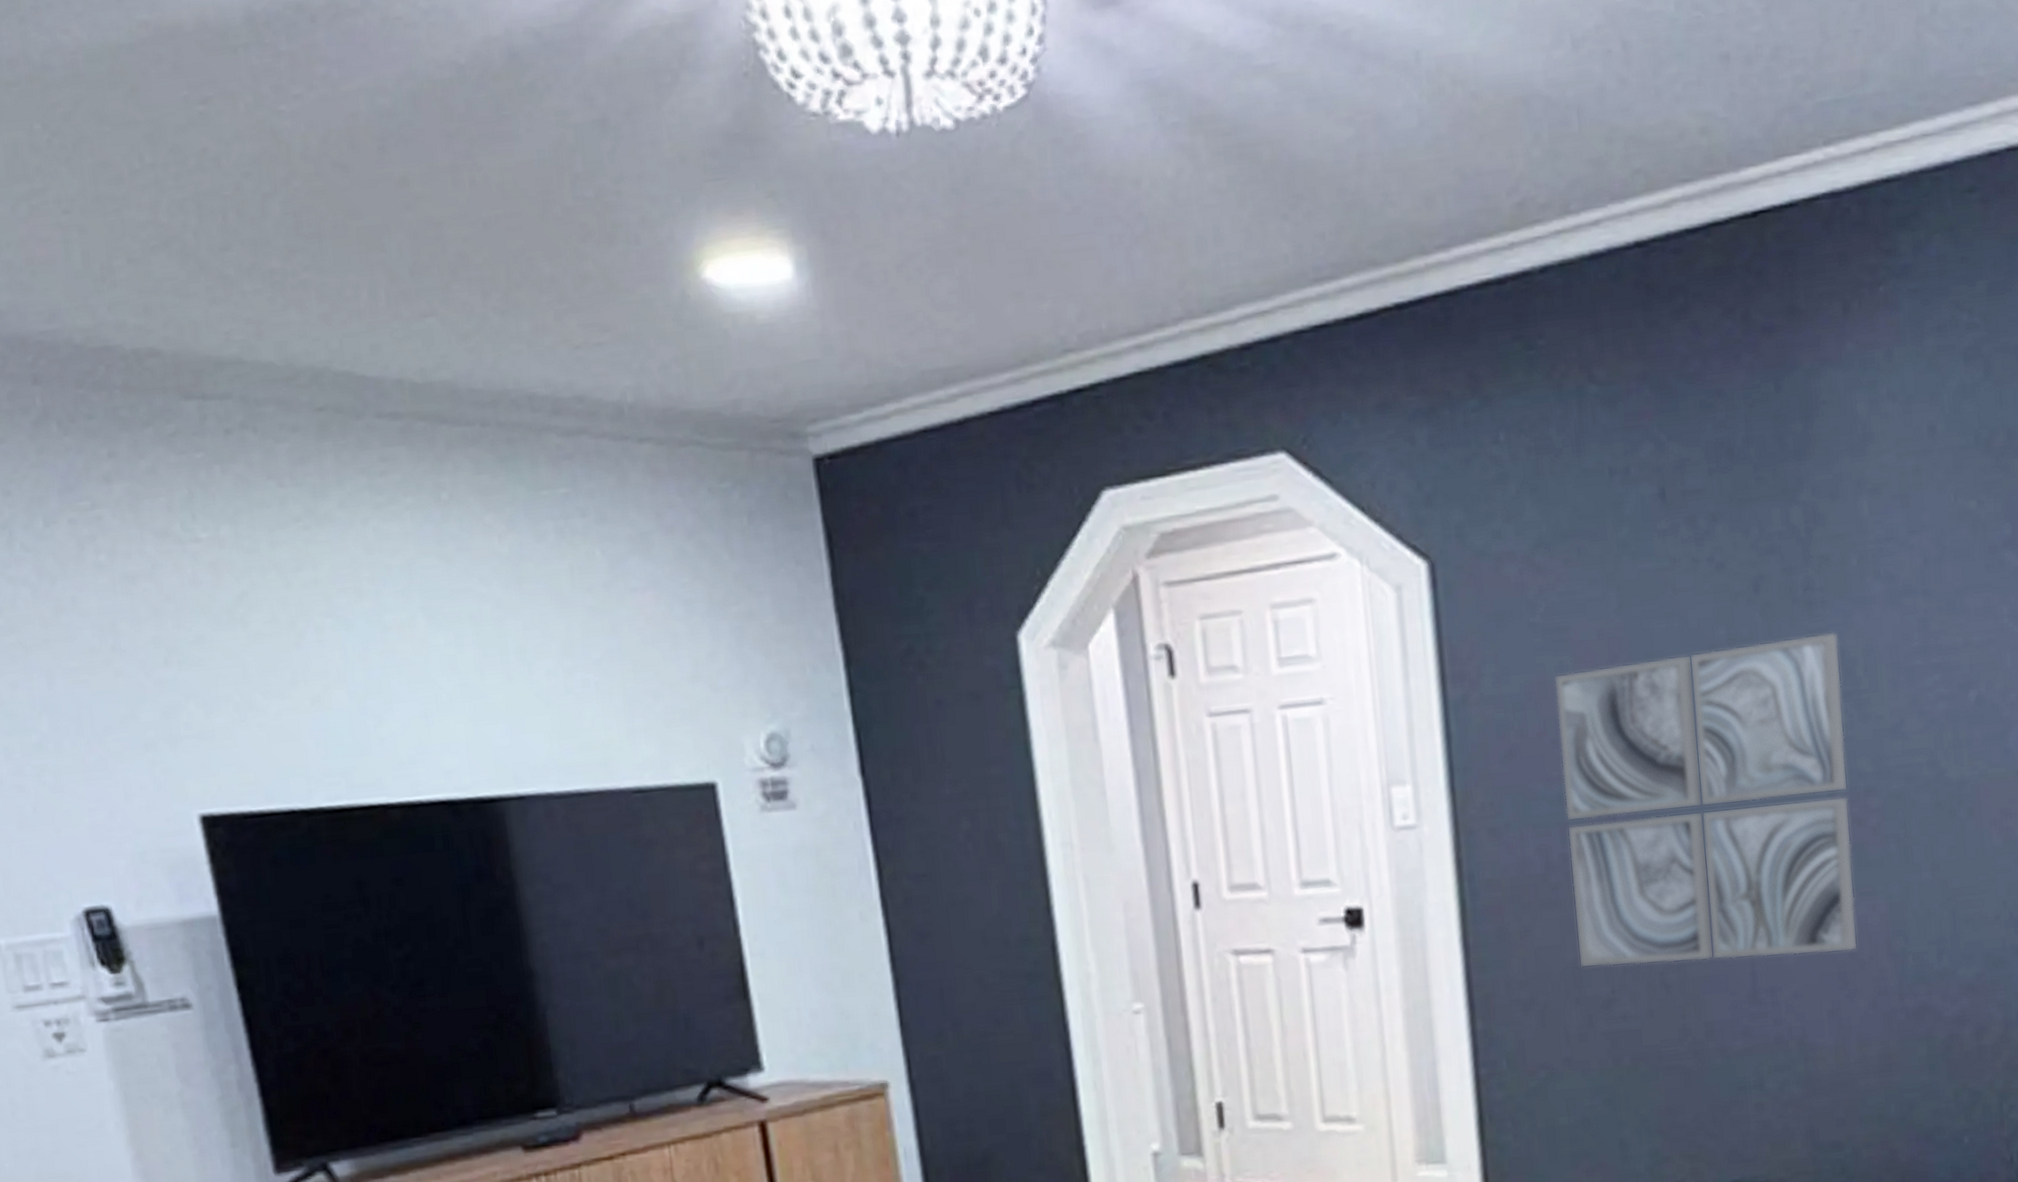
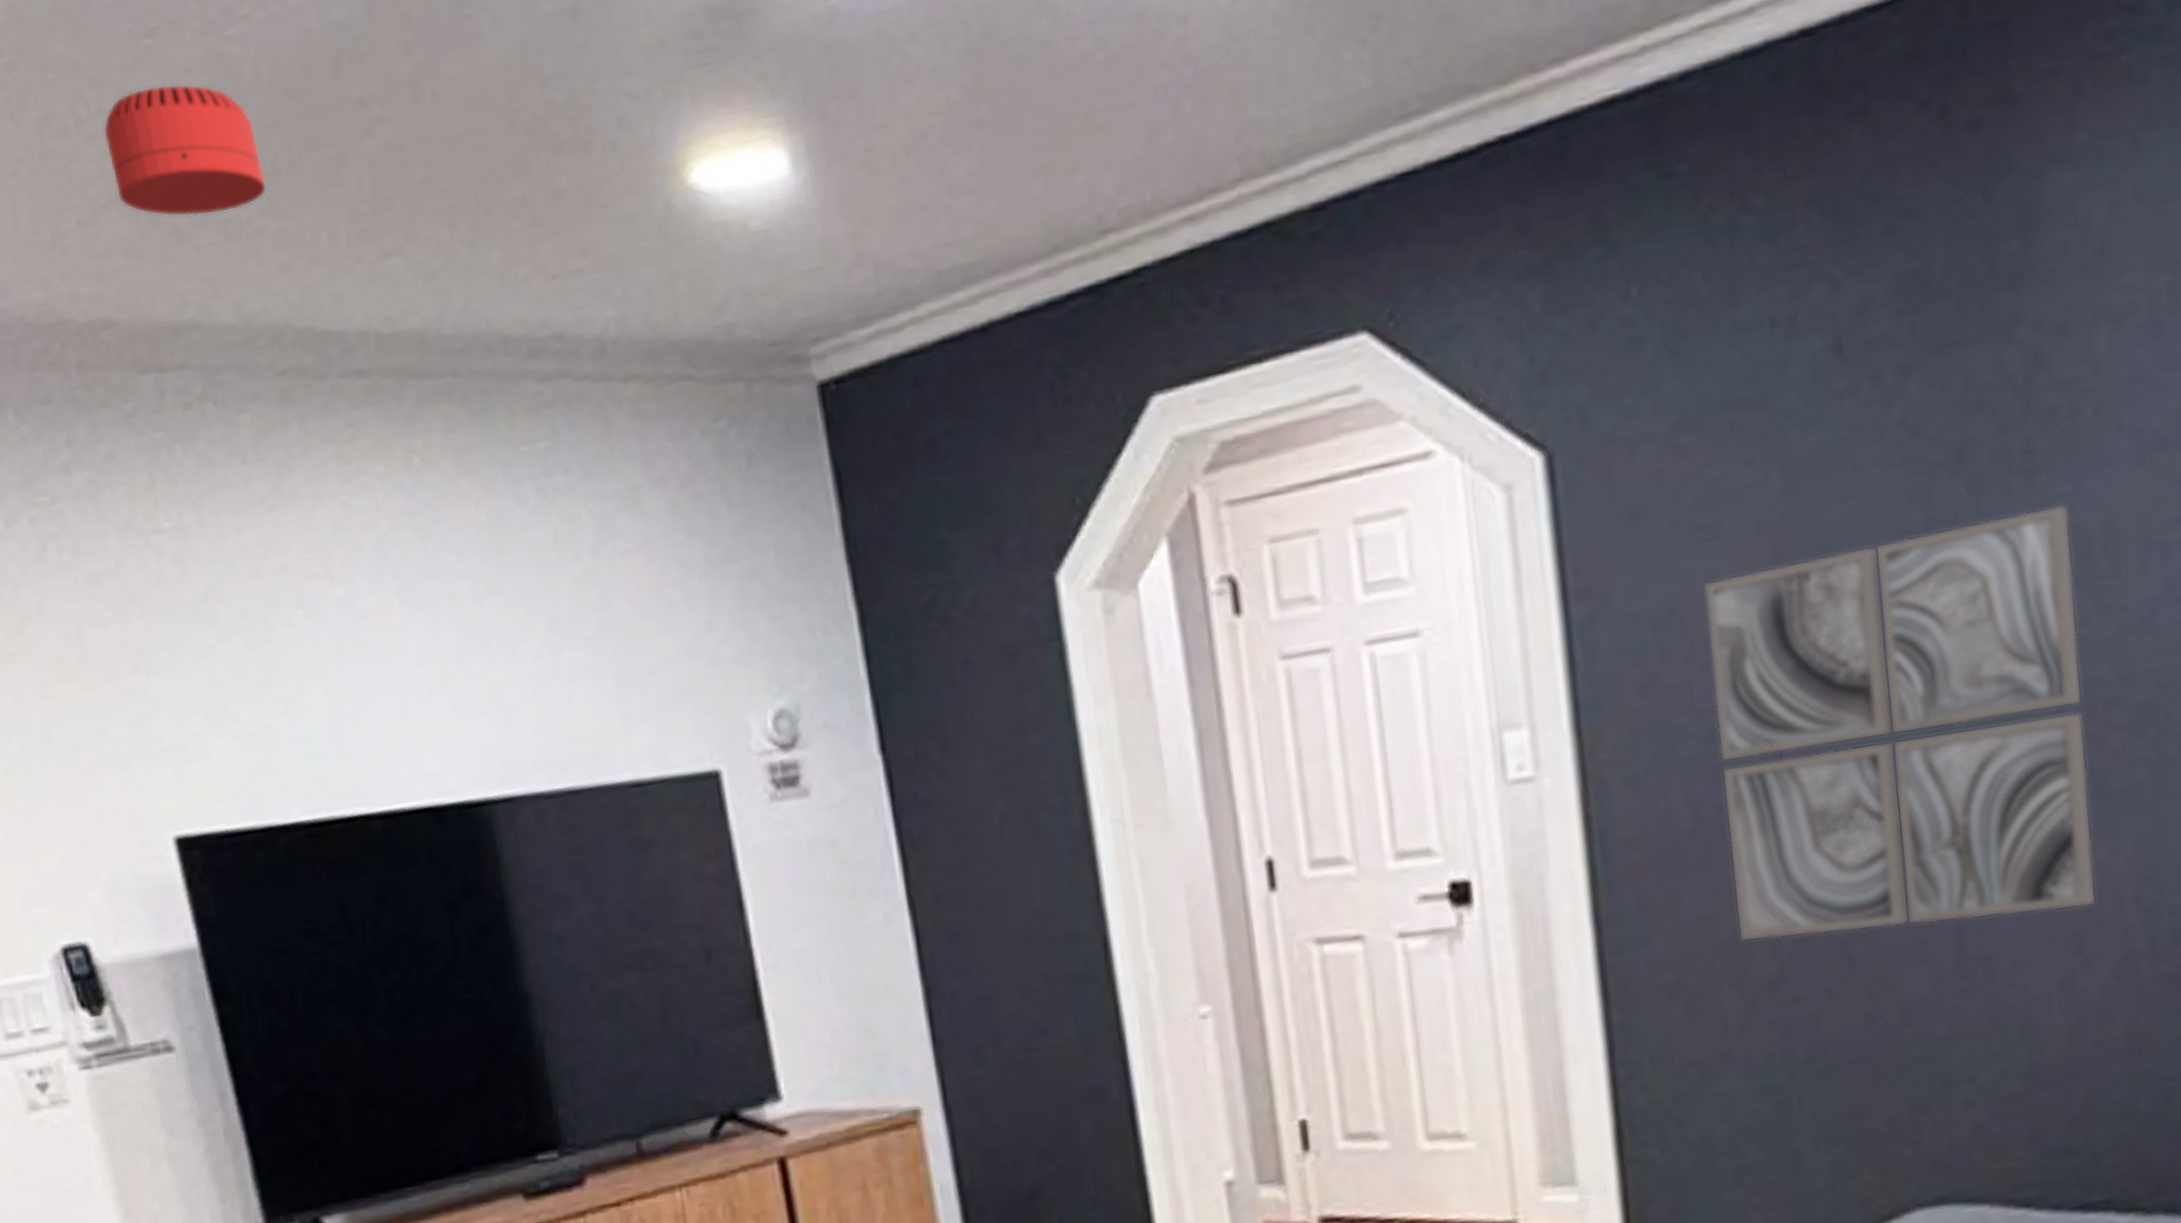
smoke detector: none [156,147,312,265] -> present [103,84,267,217]

